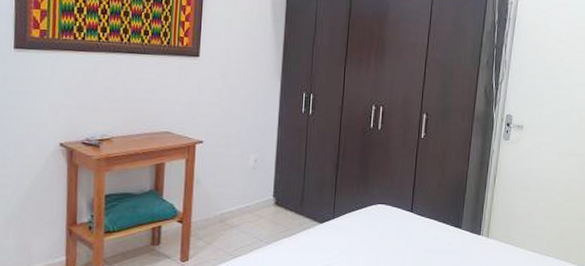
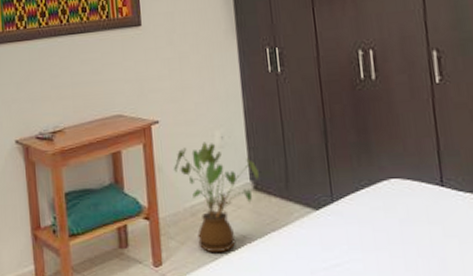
house plant: none [211,163,281,253] -> present [174,142,259,253]

